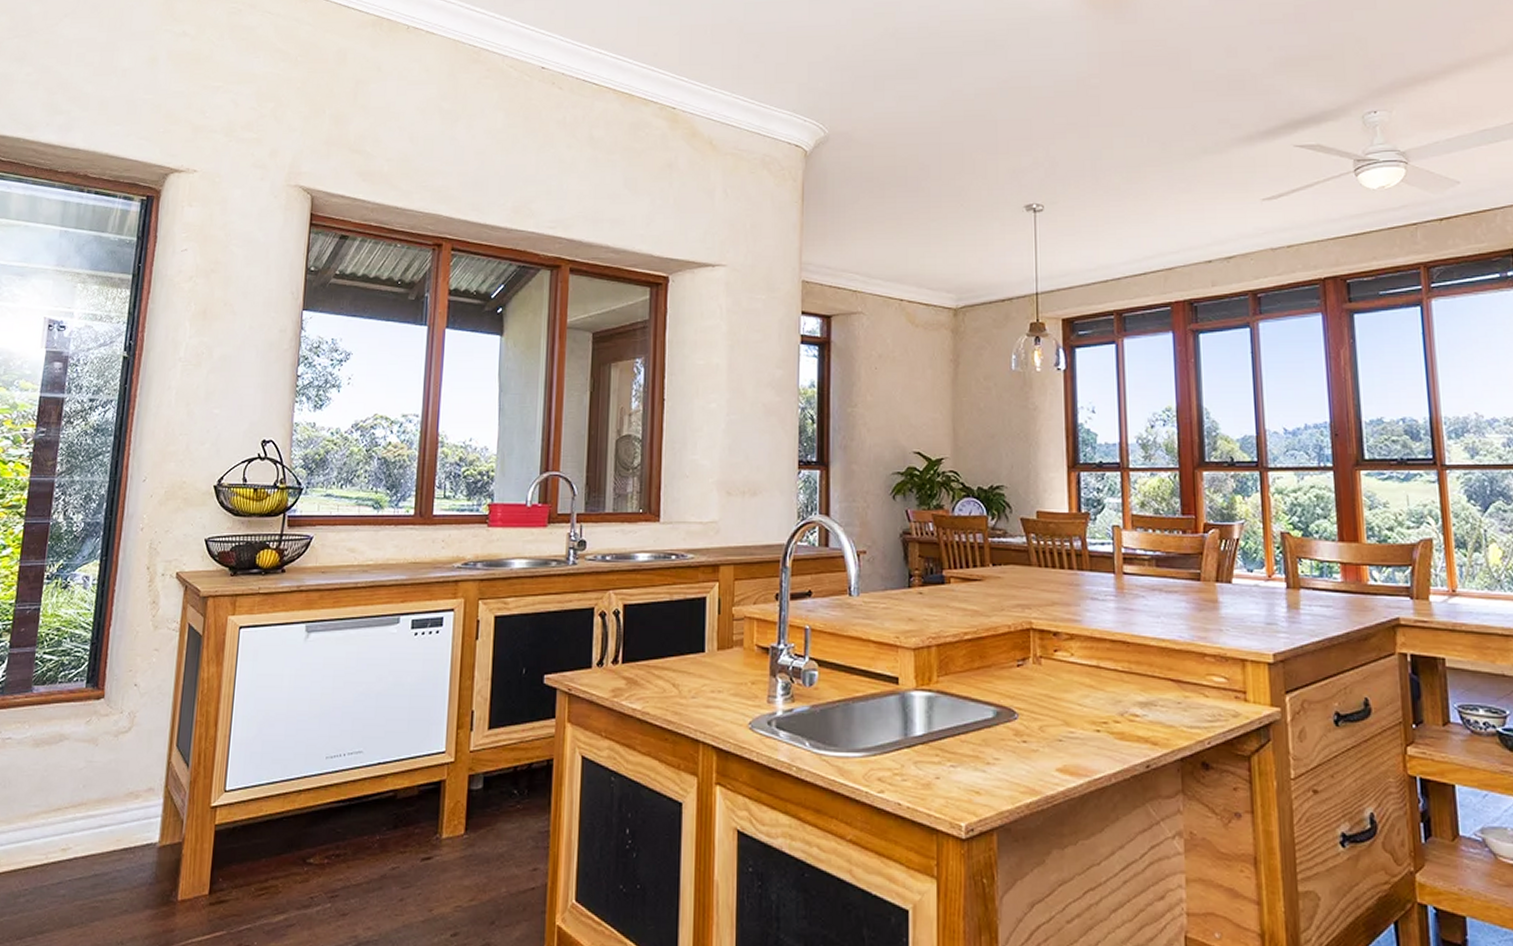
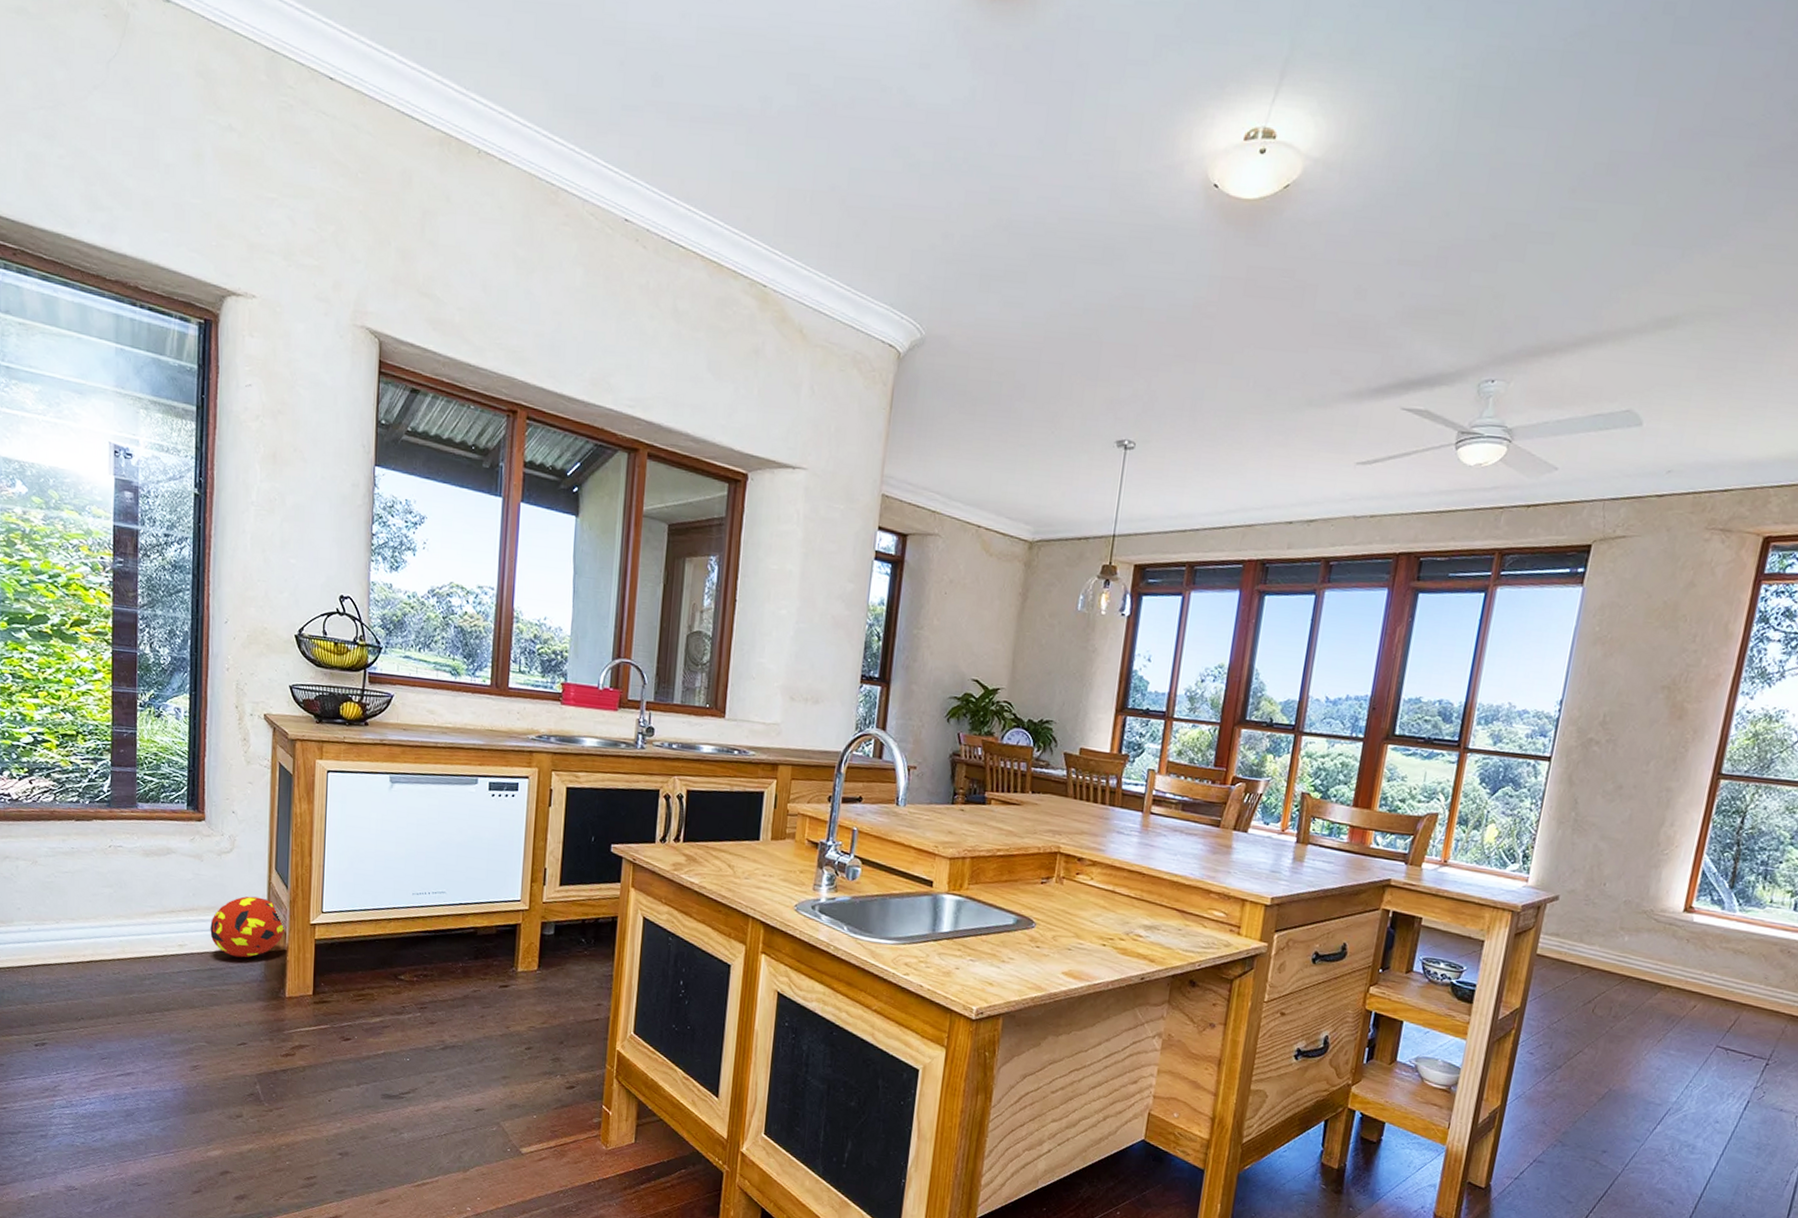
ball: none [98,781,183,857] -> present [210,896,285,958]

